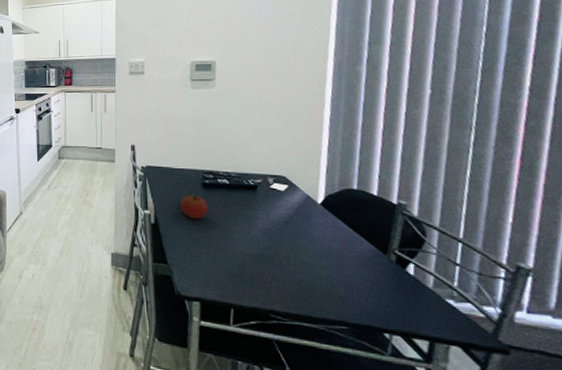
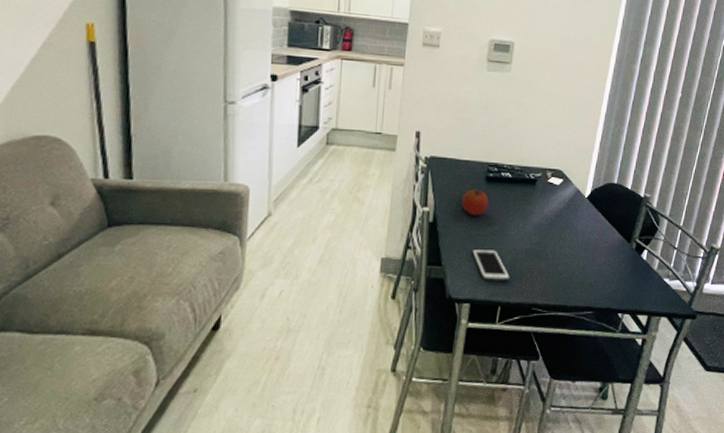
cell phone: none [196,250,240,284] -> present [472,248,510,281]

